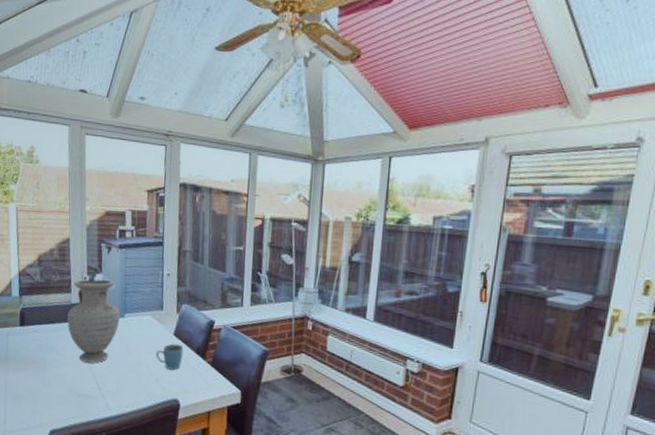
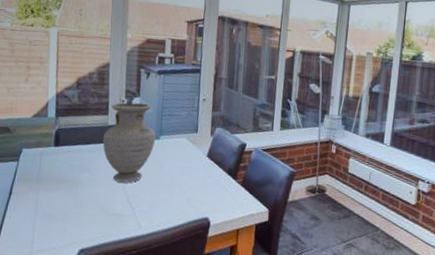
mug: present [156,343,184,370] -> none [189,165,216,190]

